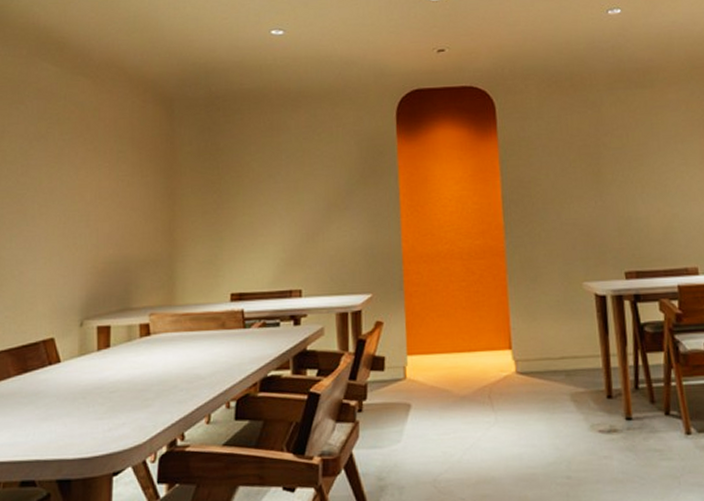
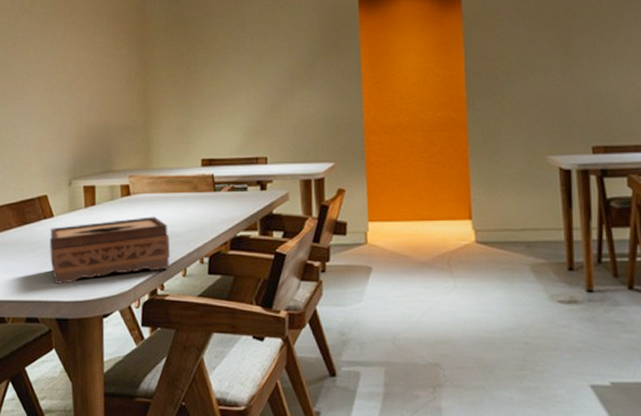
tissue box: none [54,358,193,439] -> present [49,216,170,284]

